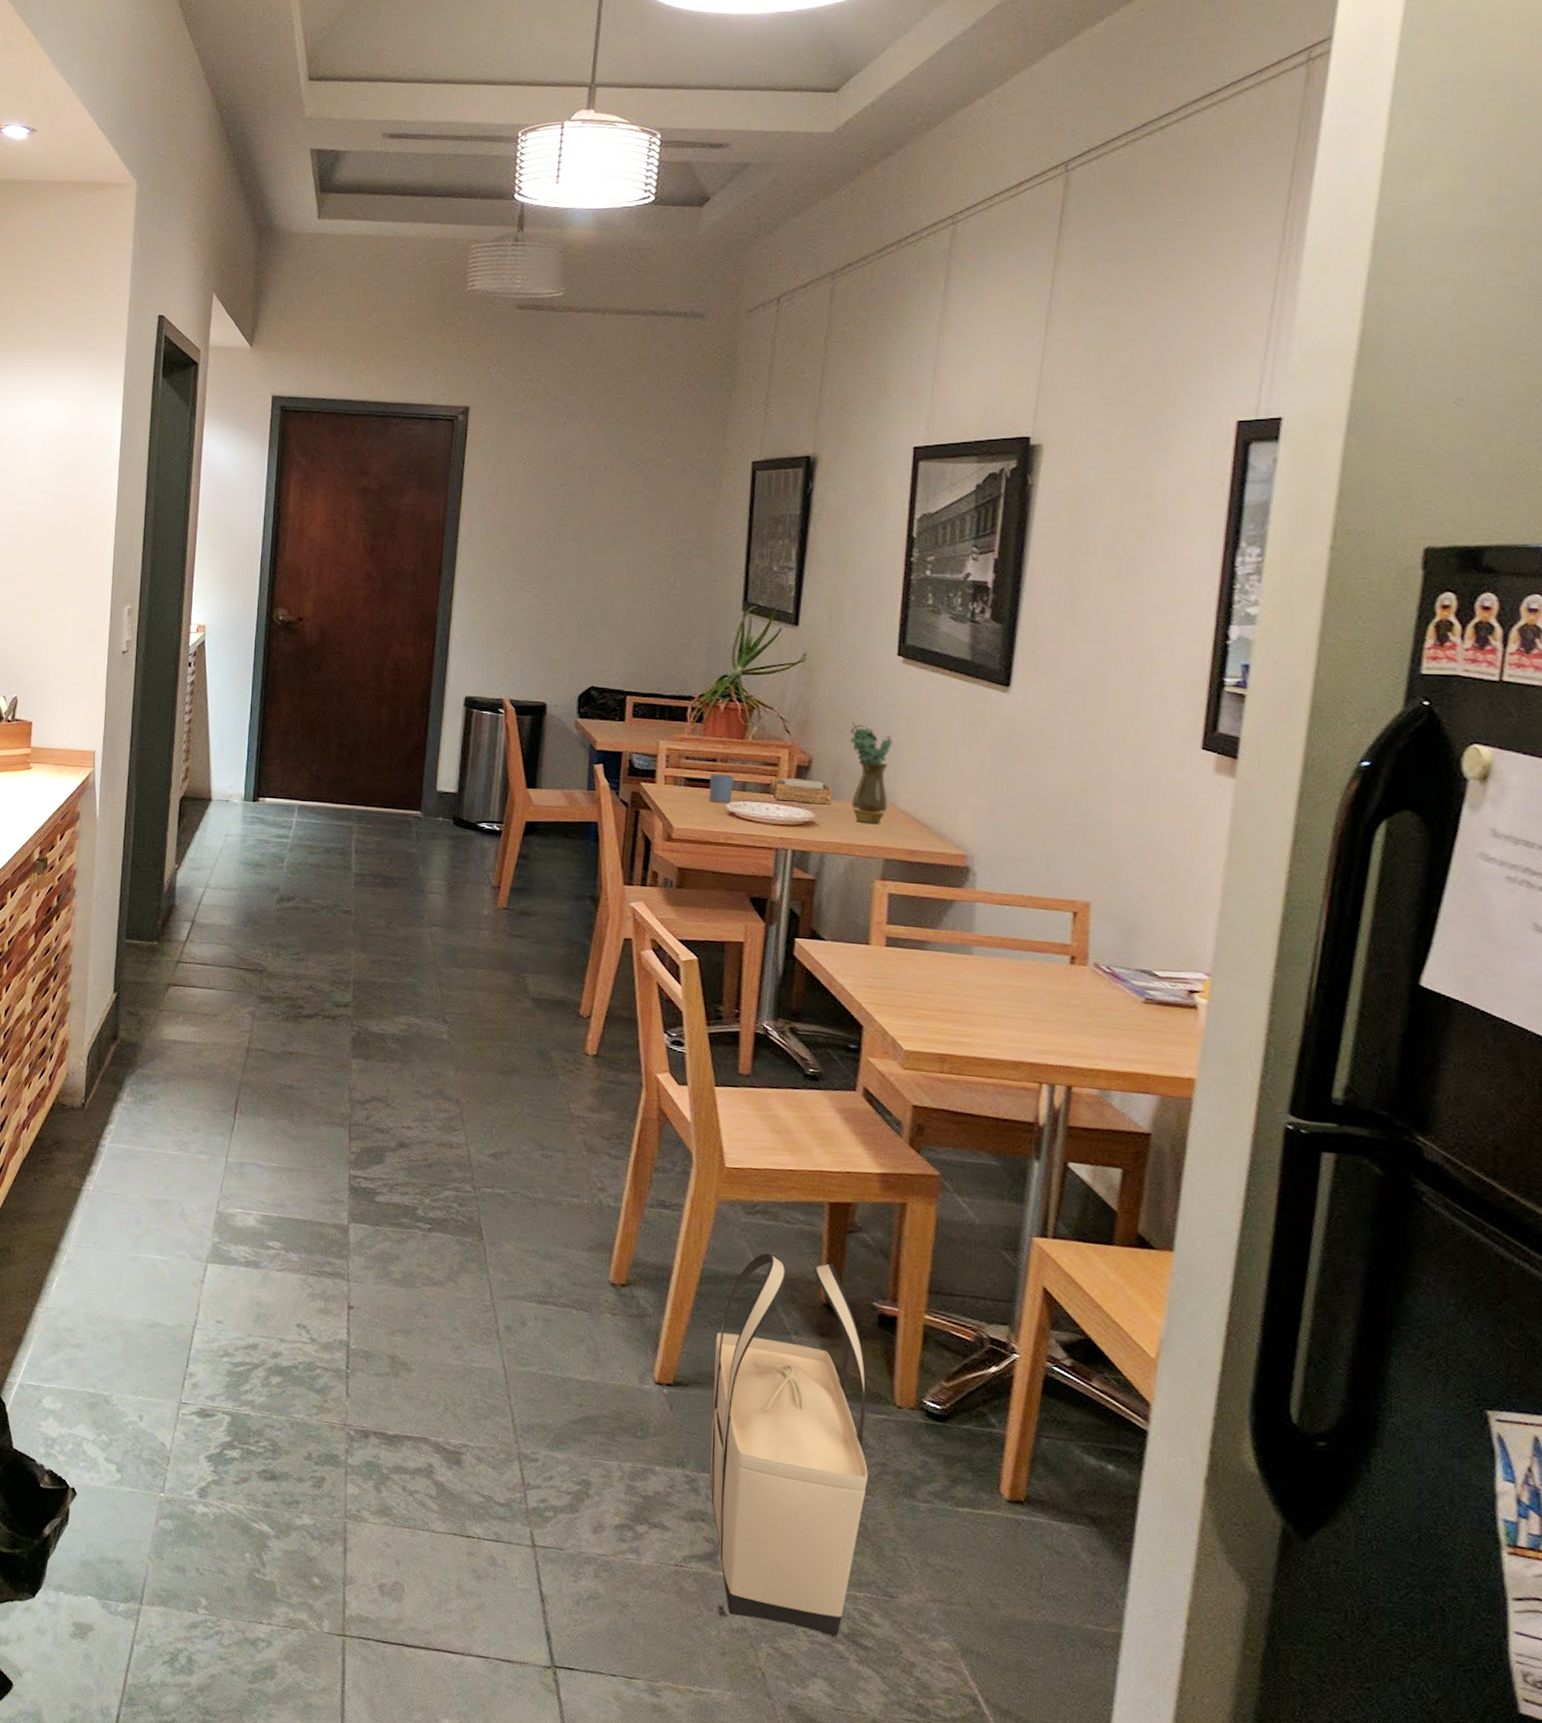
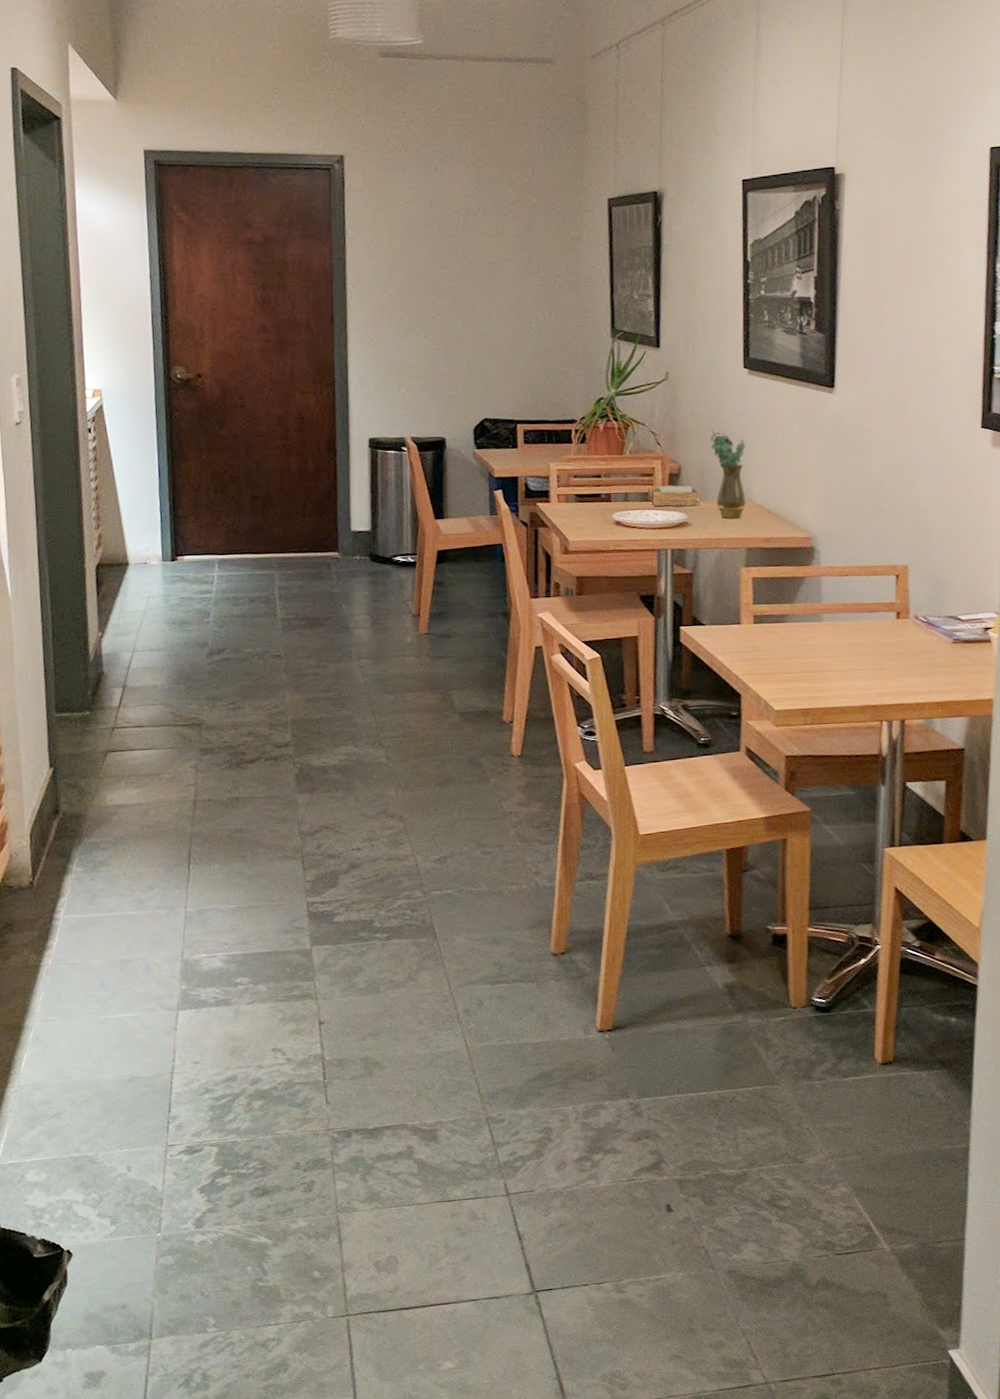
mug: present [709,773,734,805] -> none [596,488,618,516]
shopping bag: present [709,1253,868,1636] -> none [644,900,775,1209]

